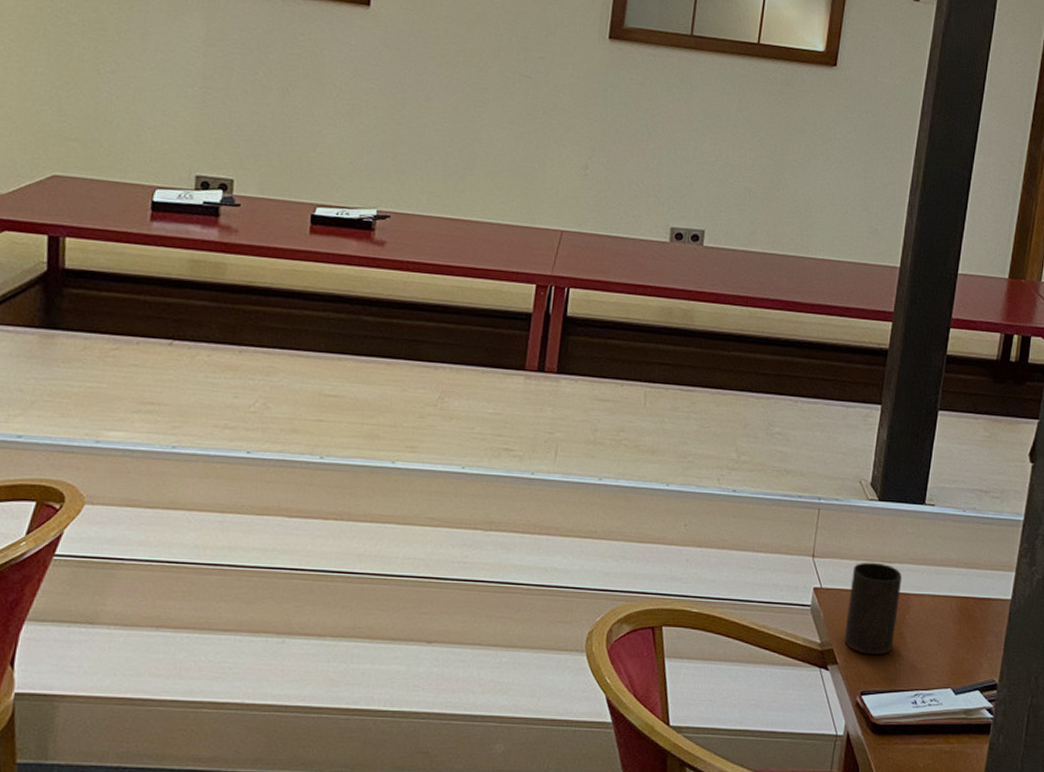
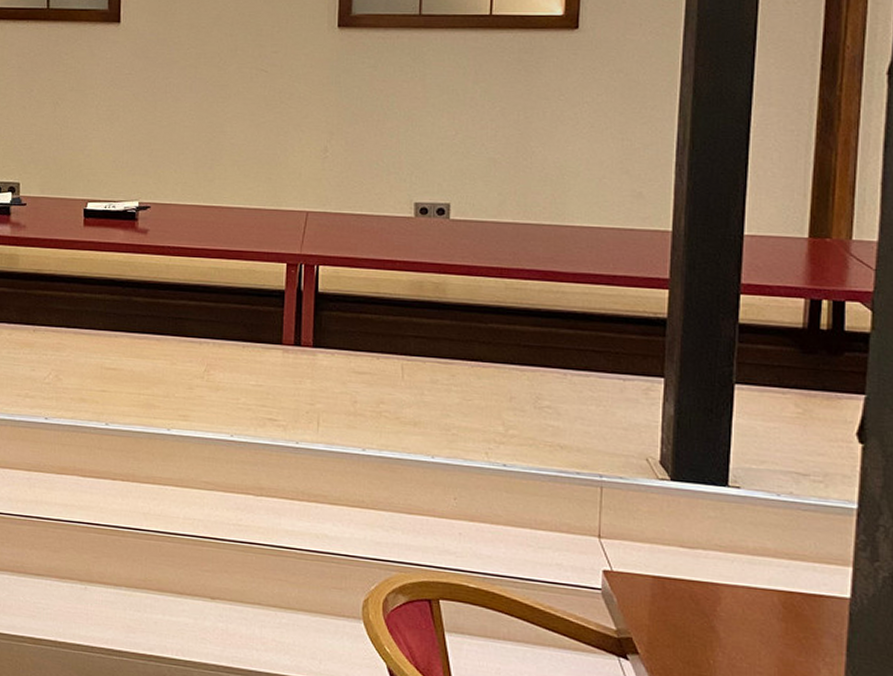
cup: present [844,562,903,655] -> none [643,546,708,648]

